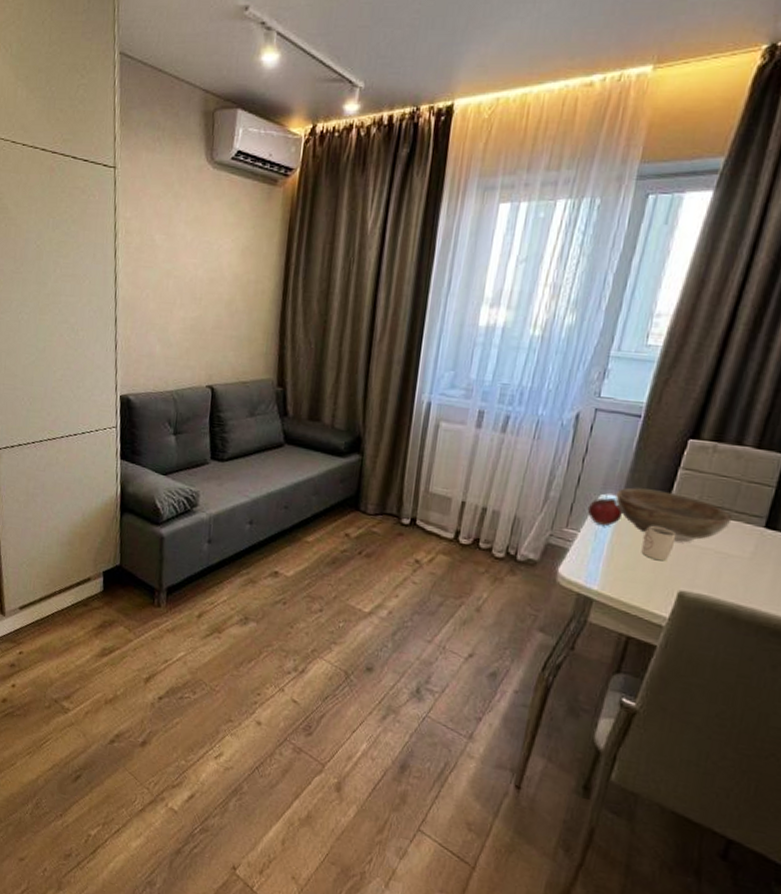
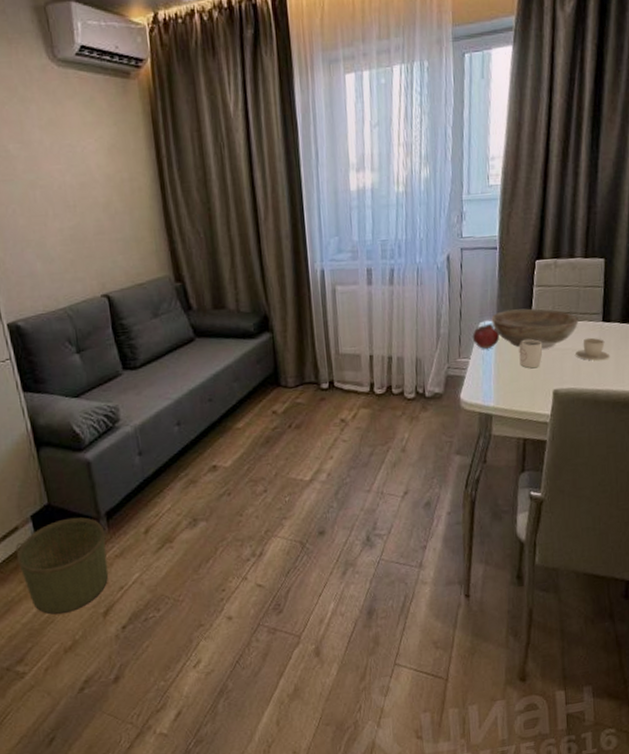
basket: none [83,582,163,669] -> present [15,517,109,615]
teacup: none [718,542,767,574] -> present [576,337,610,361]

